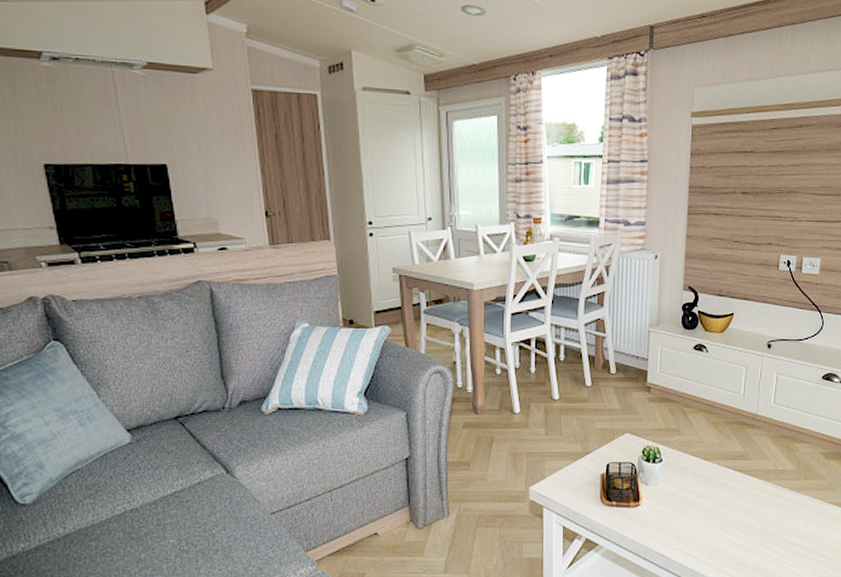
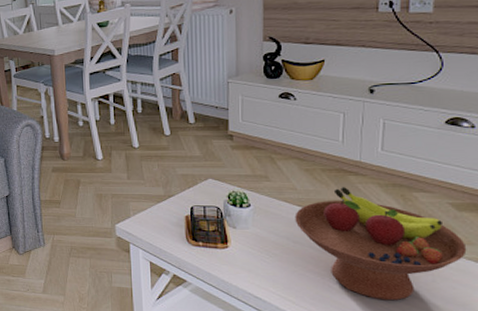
fruit bowl: none [700,439,831,548] -> present [295,187,467,301]

